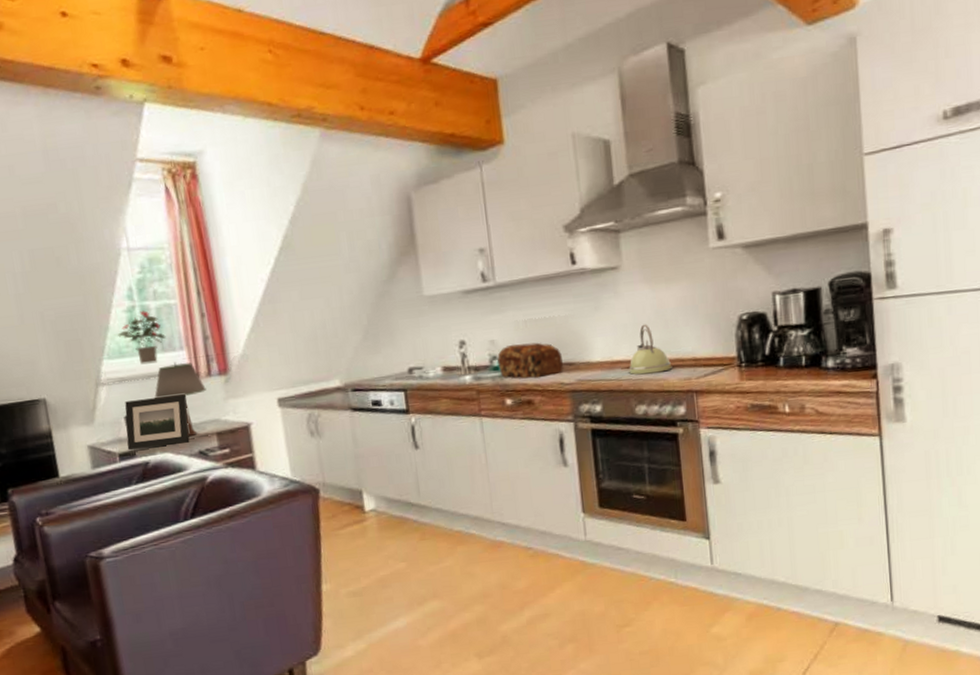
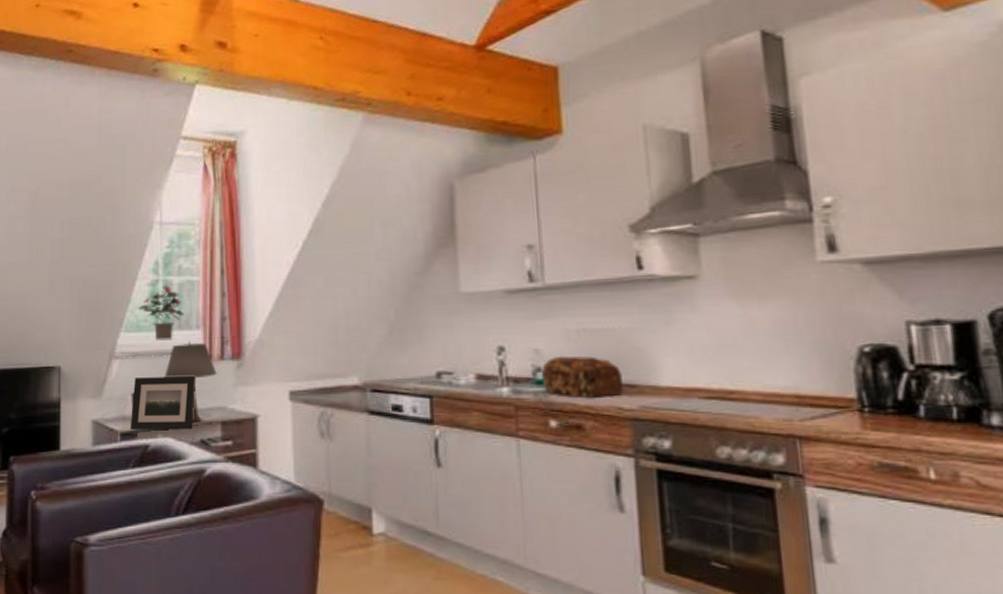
kettle: present [629,324,673,375] -> none [708,346,767,408]

